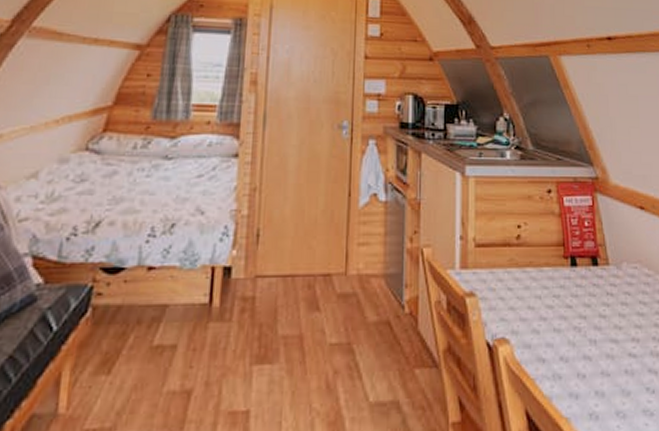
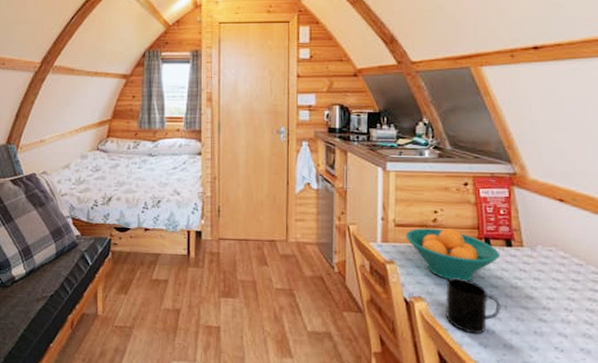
fruit bowl: none [487,246,586,313] -> present [405,228,499,281]
mug: none [532,309,590,382] -> present [446,278,500,334]

